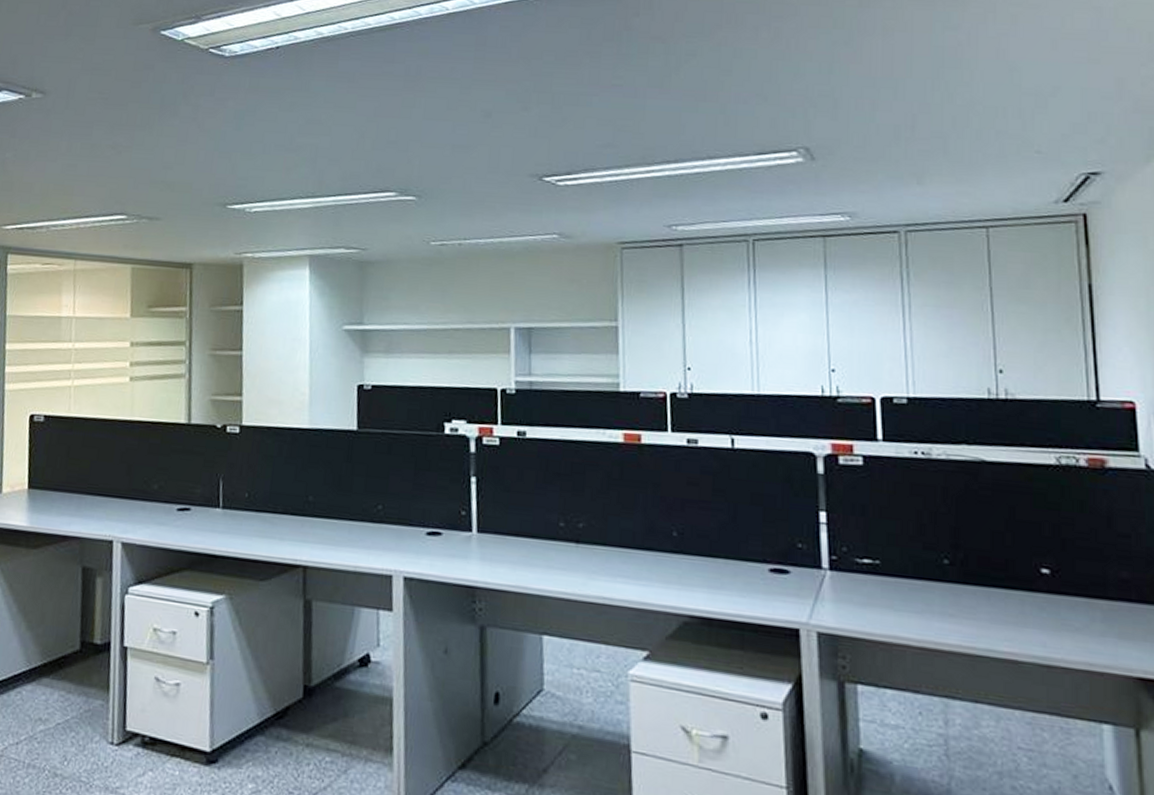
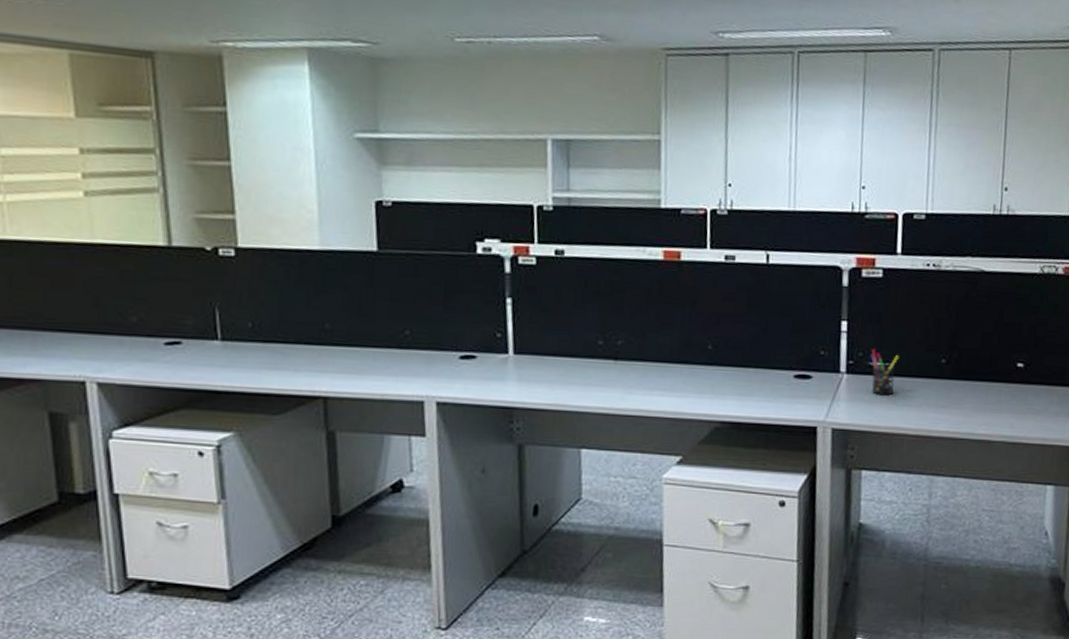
pen holder: none [856,544,892,598] -> present [870,349,900,396]

